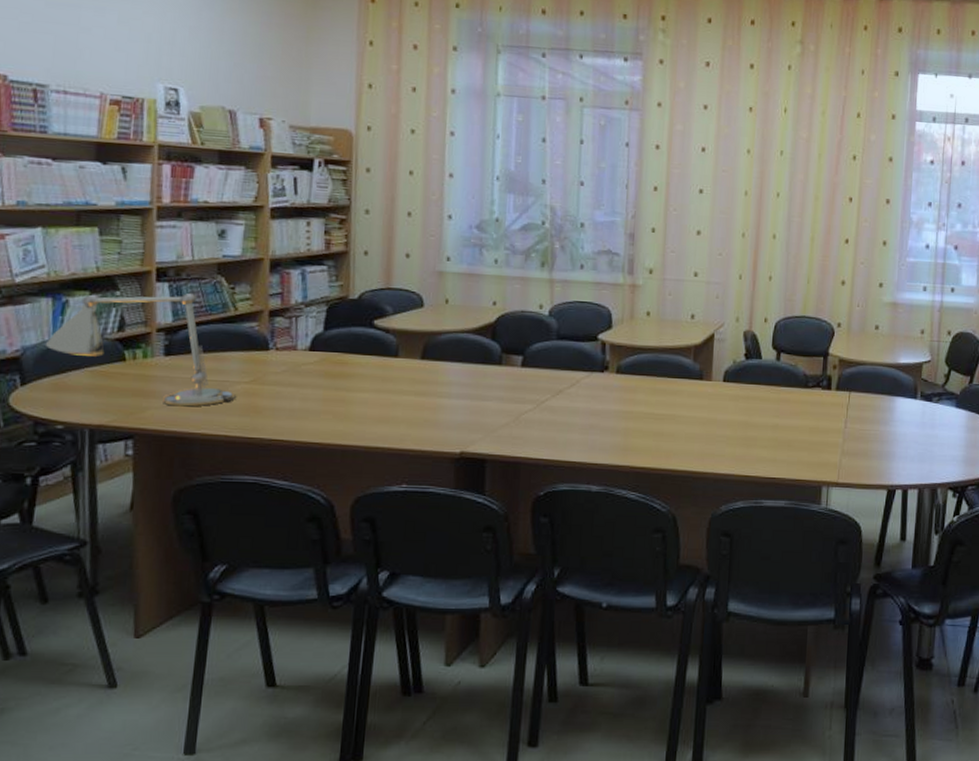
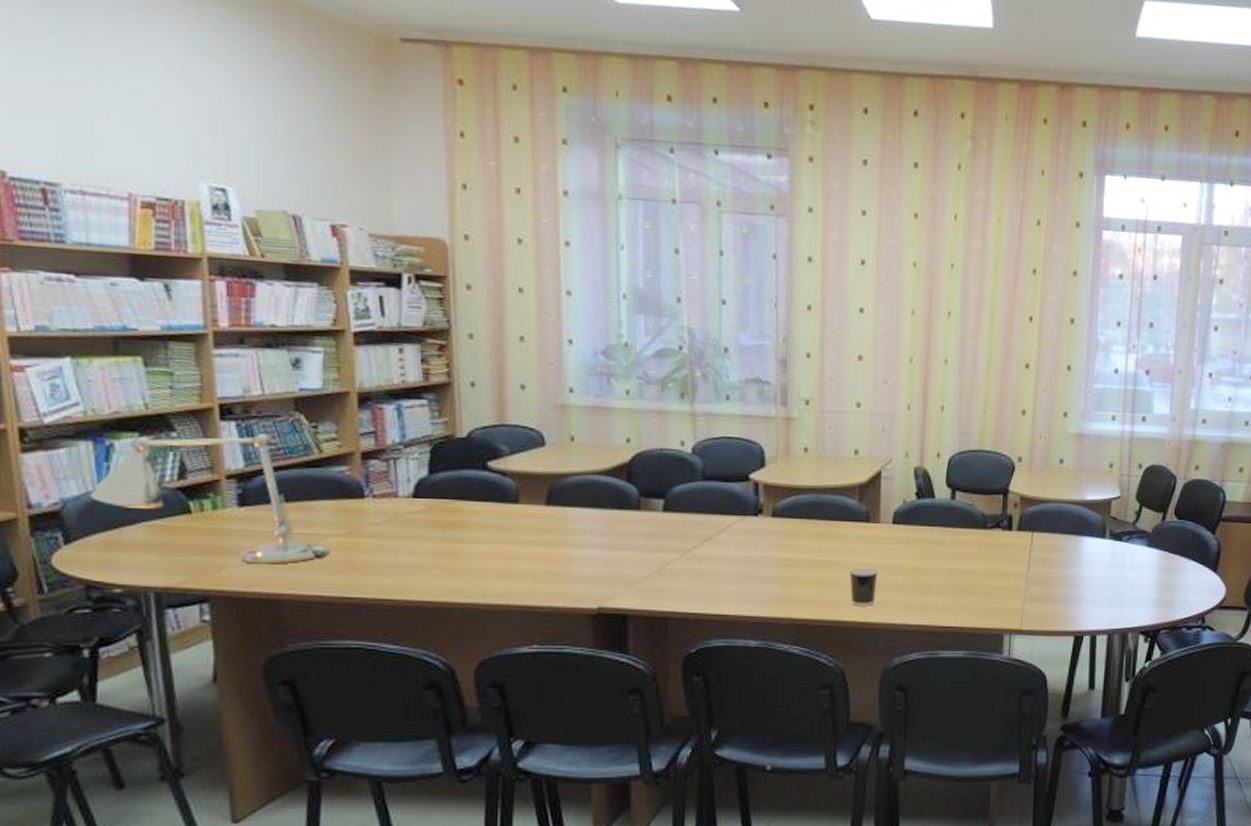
mug: none [683,422,709,457] -> present [850,569,878,606]

